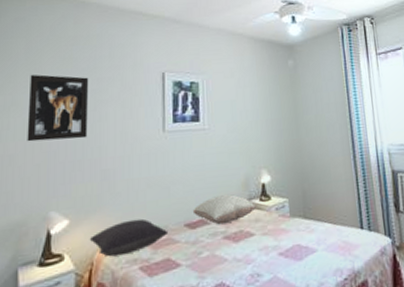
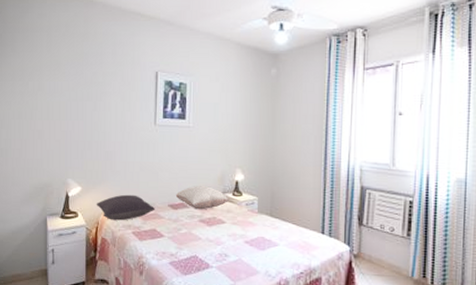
wall art: present [27,74,89,142] -> none [50,64,96,124]

